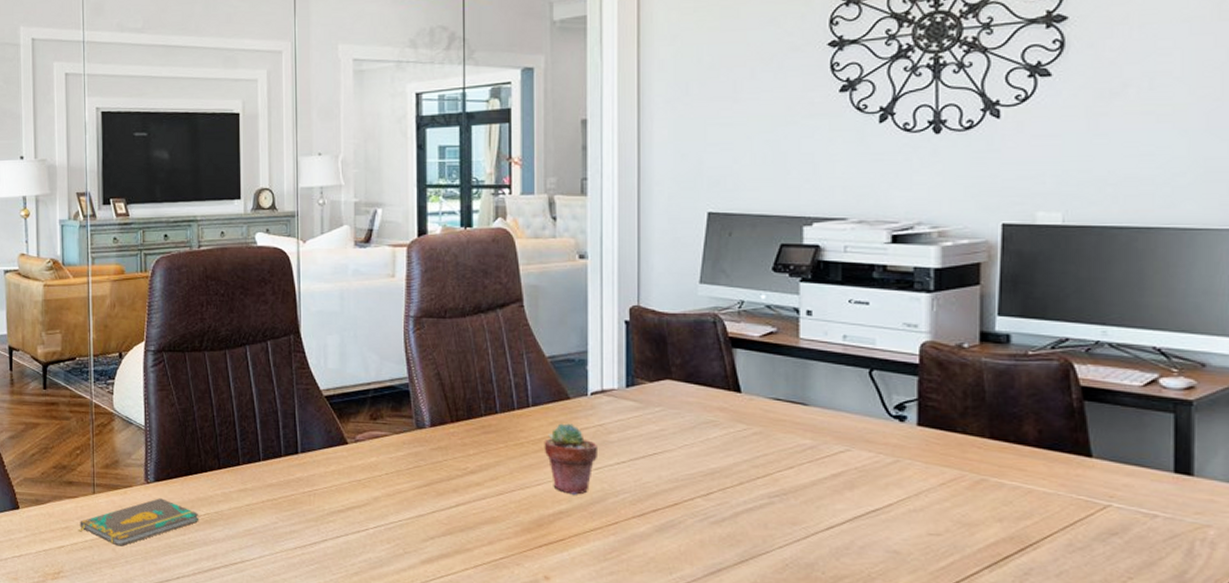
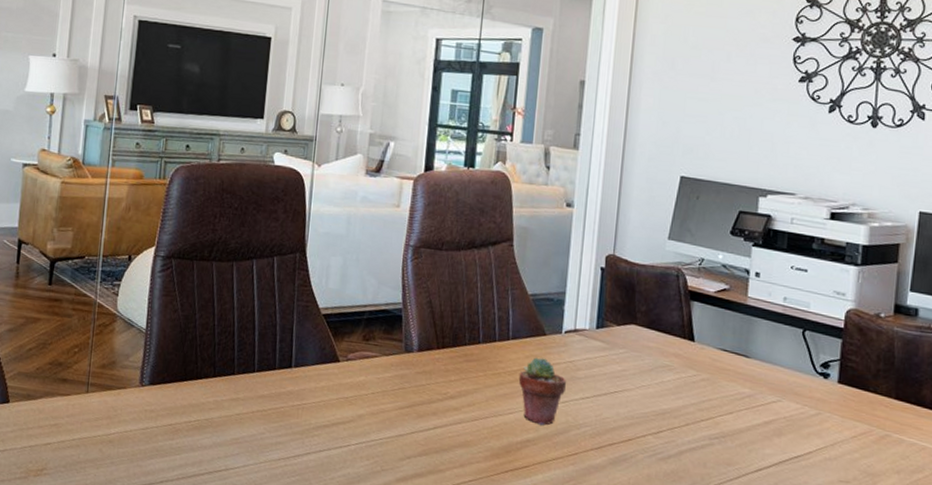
notebook: present [79,498,199,546] -> none [67,401,189,447]

